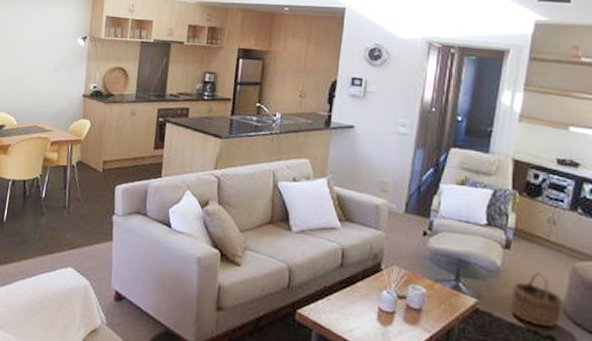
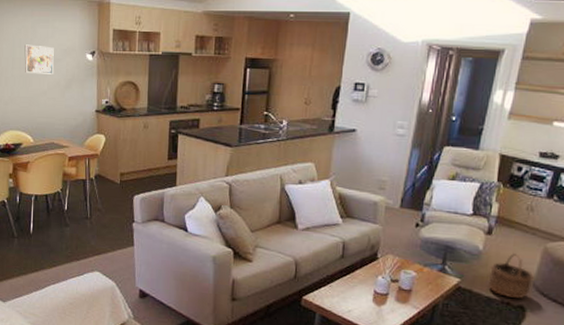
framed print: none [15,27,47,58] -> present [24,44,54,74]

